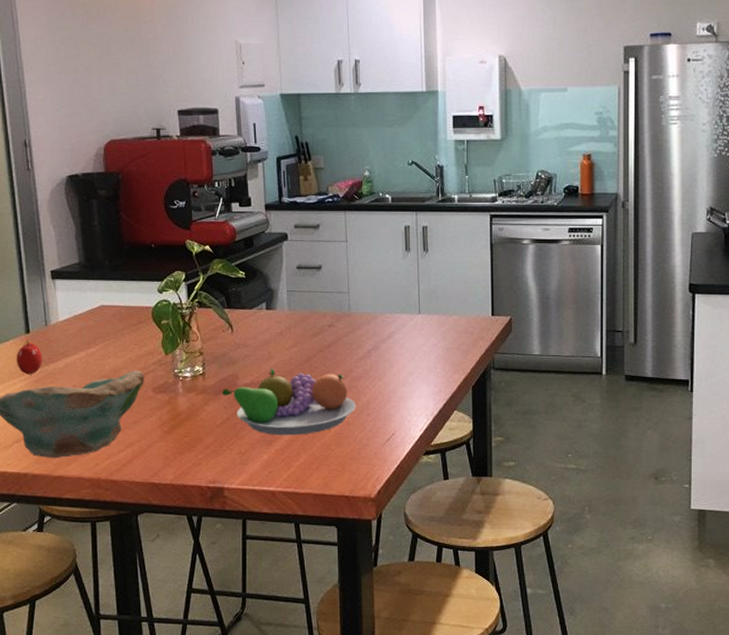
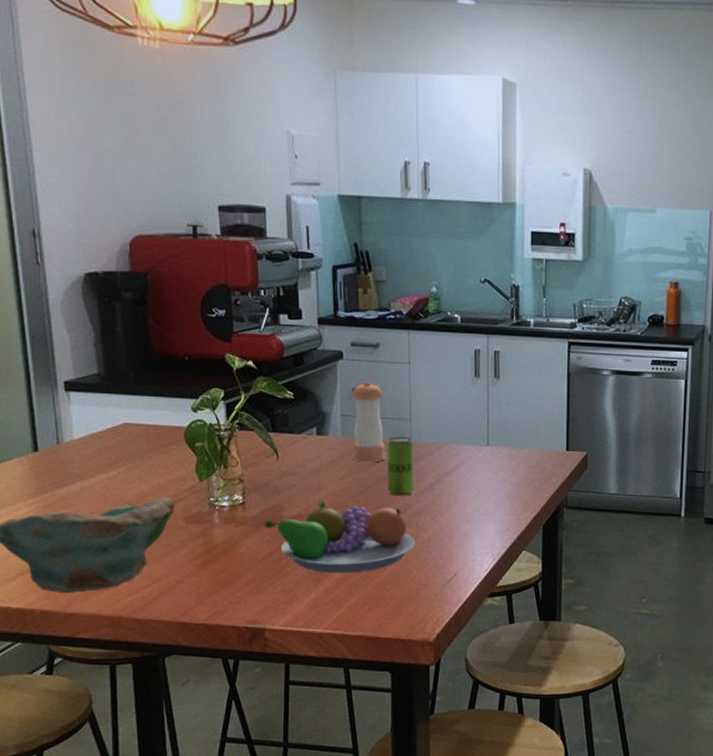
apple: present [16,340,43,375] -> none [21,459,54,499]
pepper shaker: none [296,259,327,333] -> present [352,381,385,463]
beverage can: none [328,308,353,363] -> present [386,436,414,496]

